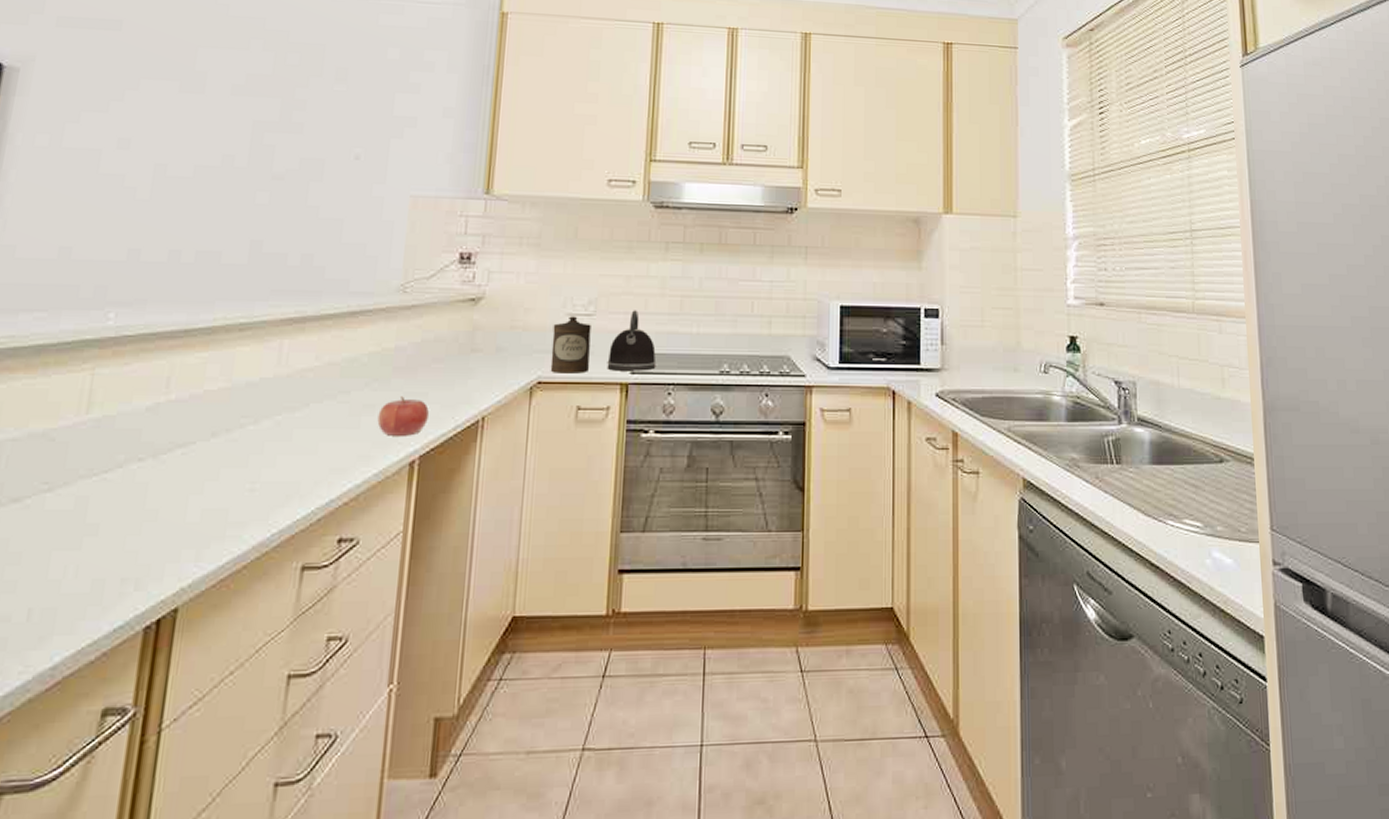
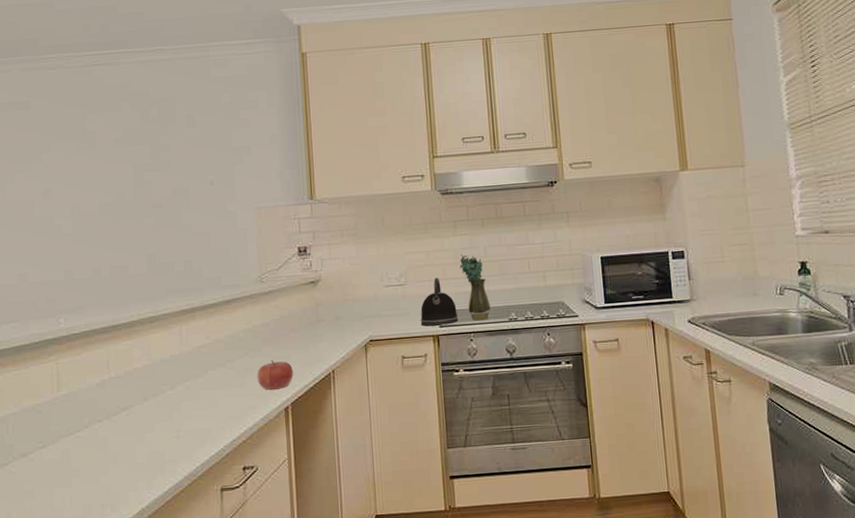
canister: present [550,316,591,374] -> none [375,287,408,332]
vase: none [665,283,699,371] -> present [459,253,491,321]

